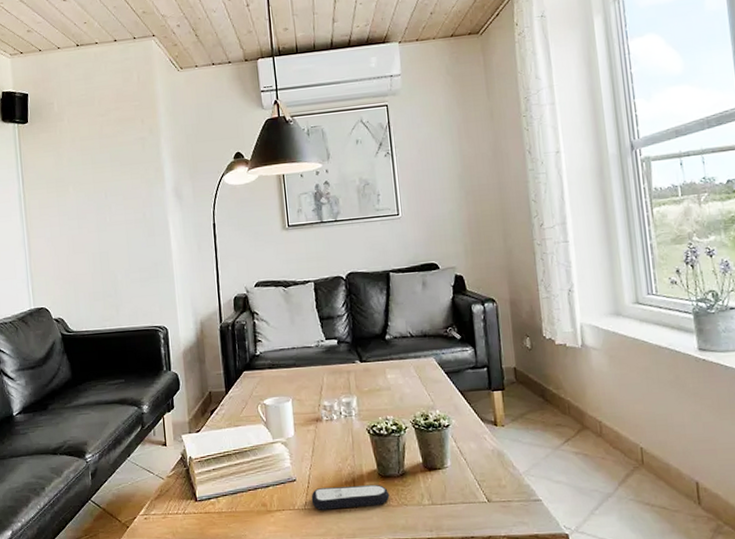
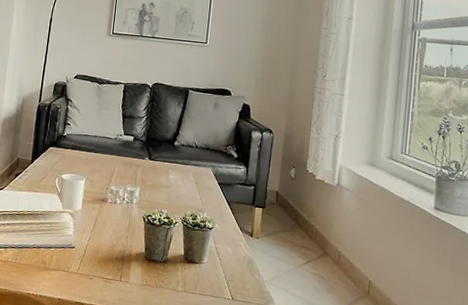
remote control: present [311,484,390,510] -> none [84,258,151,283]

